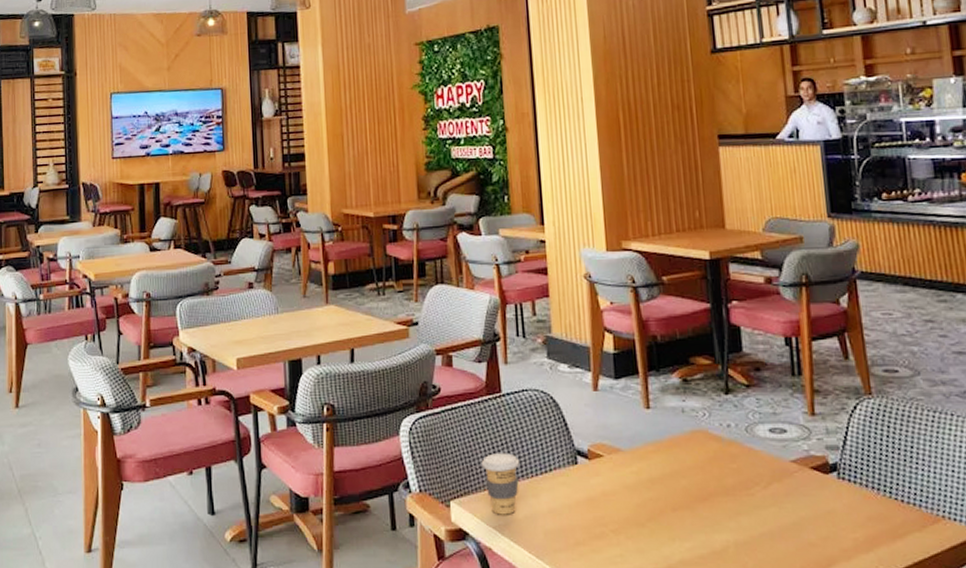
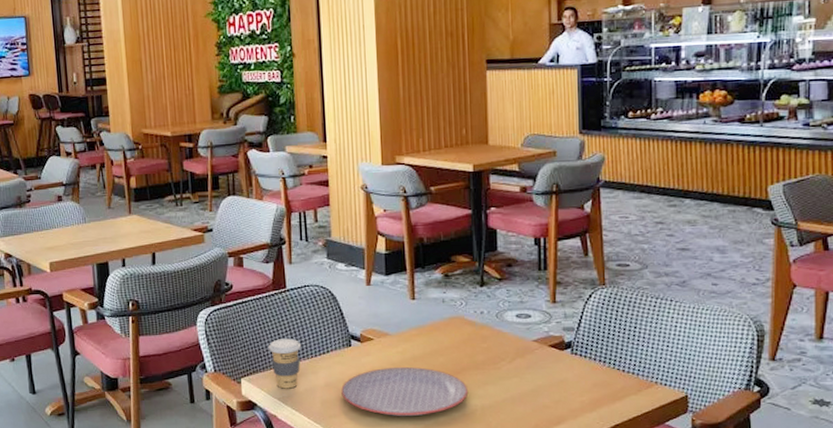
plate: none [567,490,718,554] -> present [341,366,469,417]

